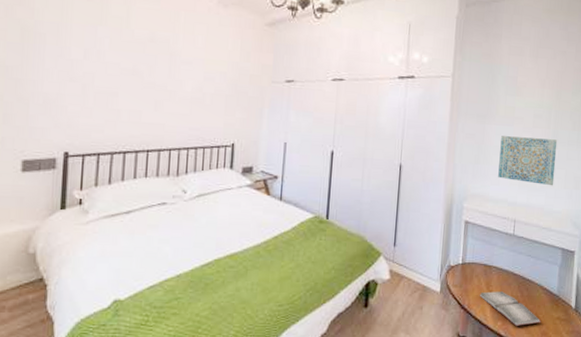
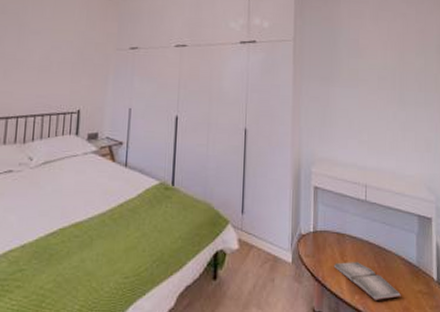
wall art: present [498,136,558,186] -> none [346,98,404,149]

